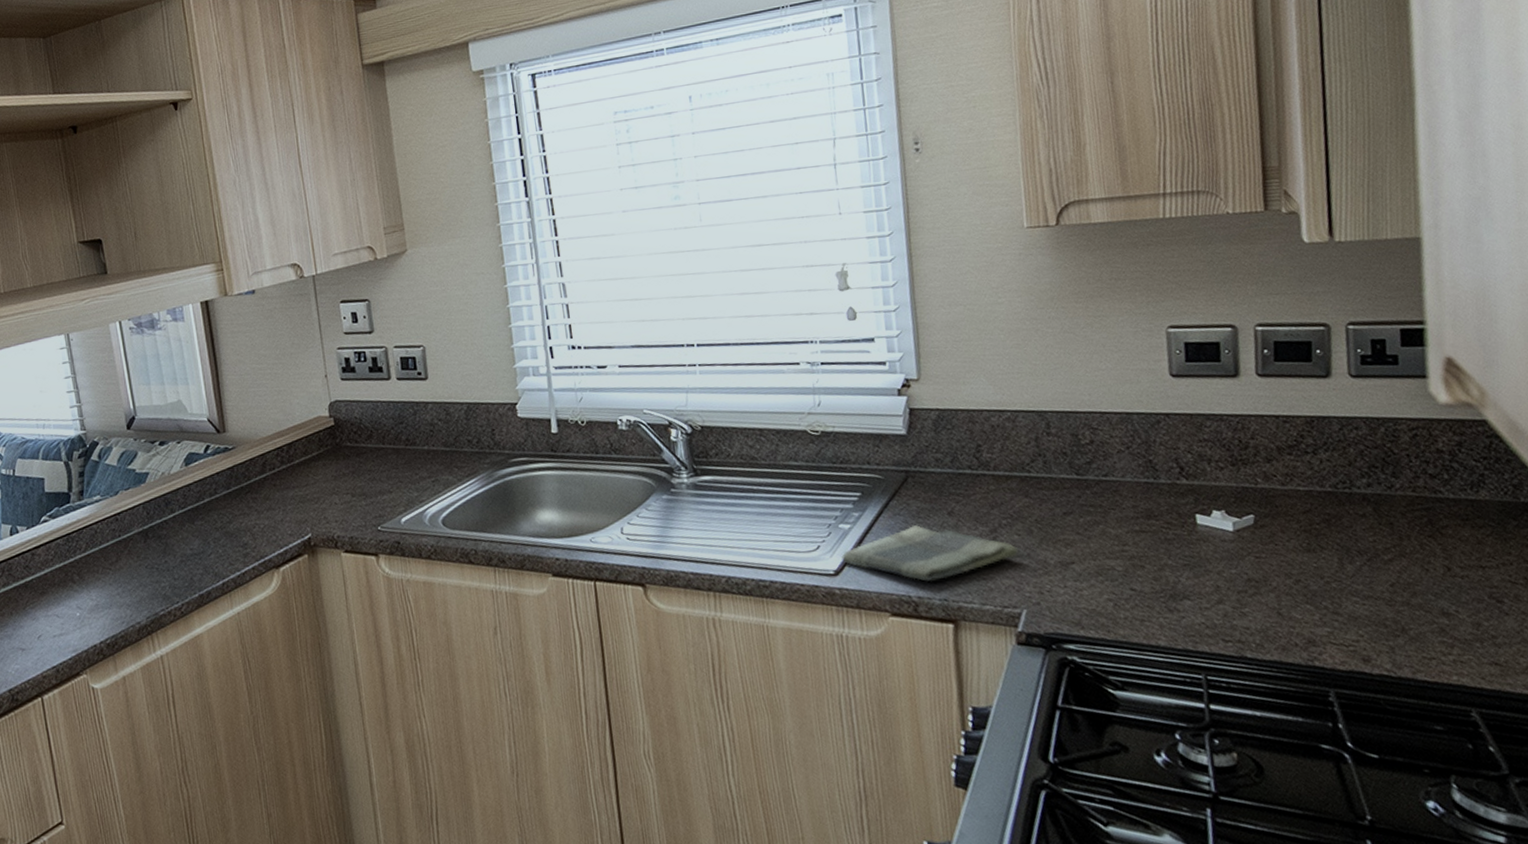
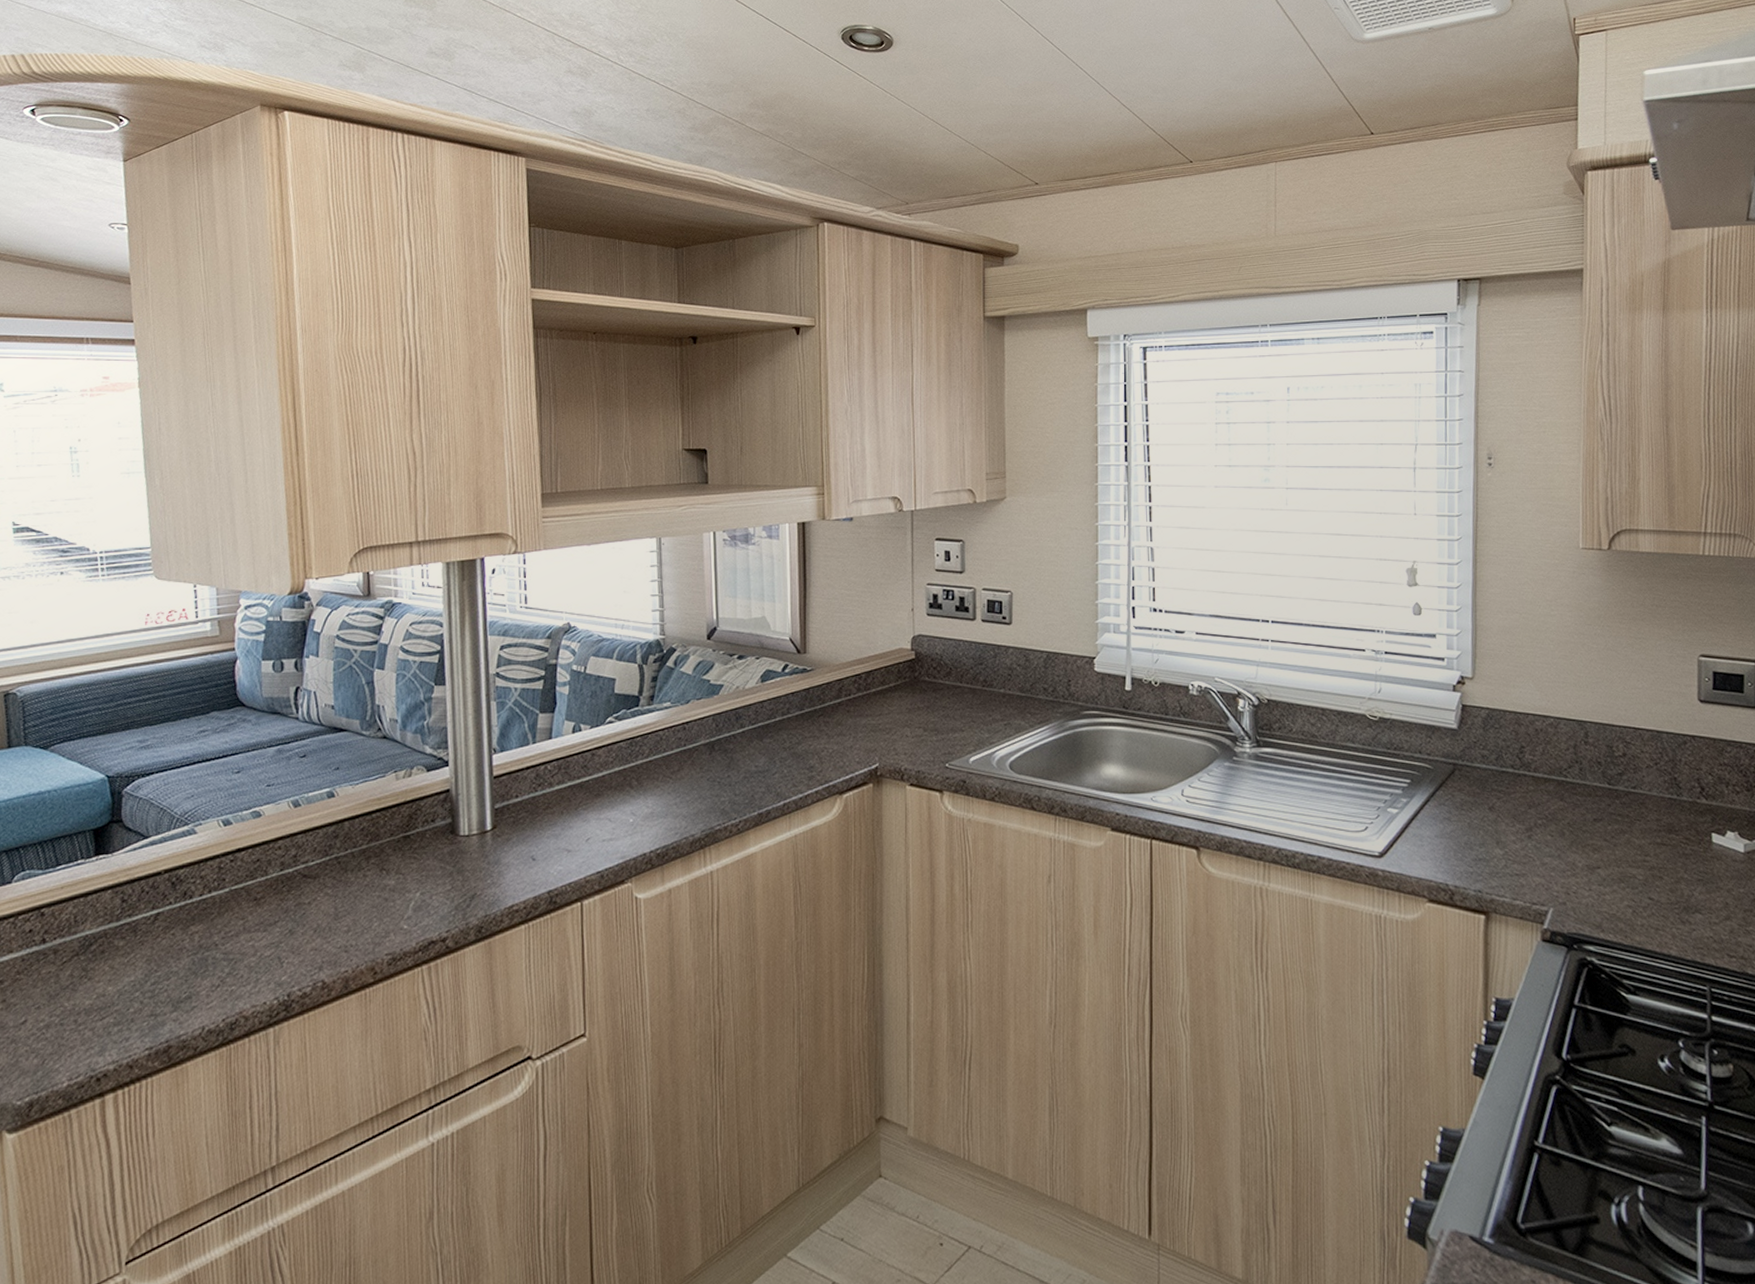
dish towel: present [842,525,1019,582] -> none [1387,817,1551,872]

